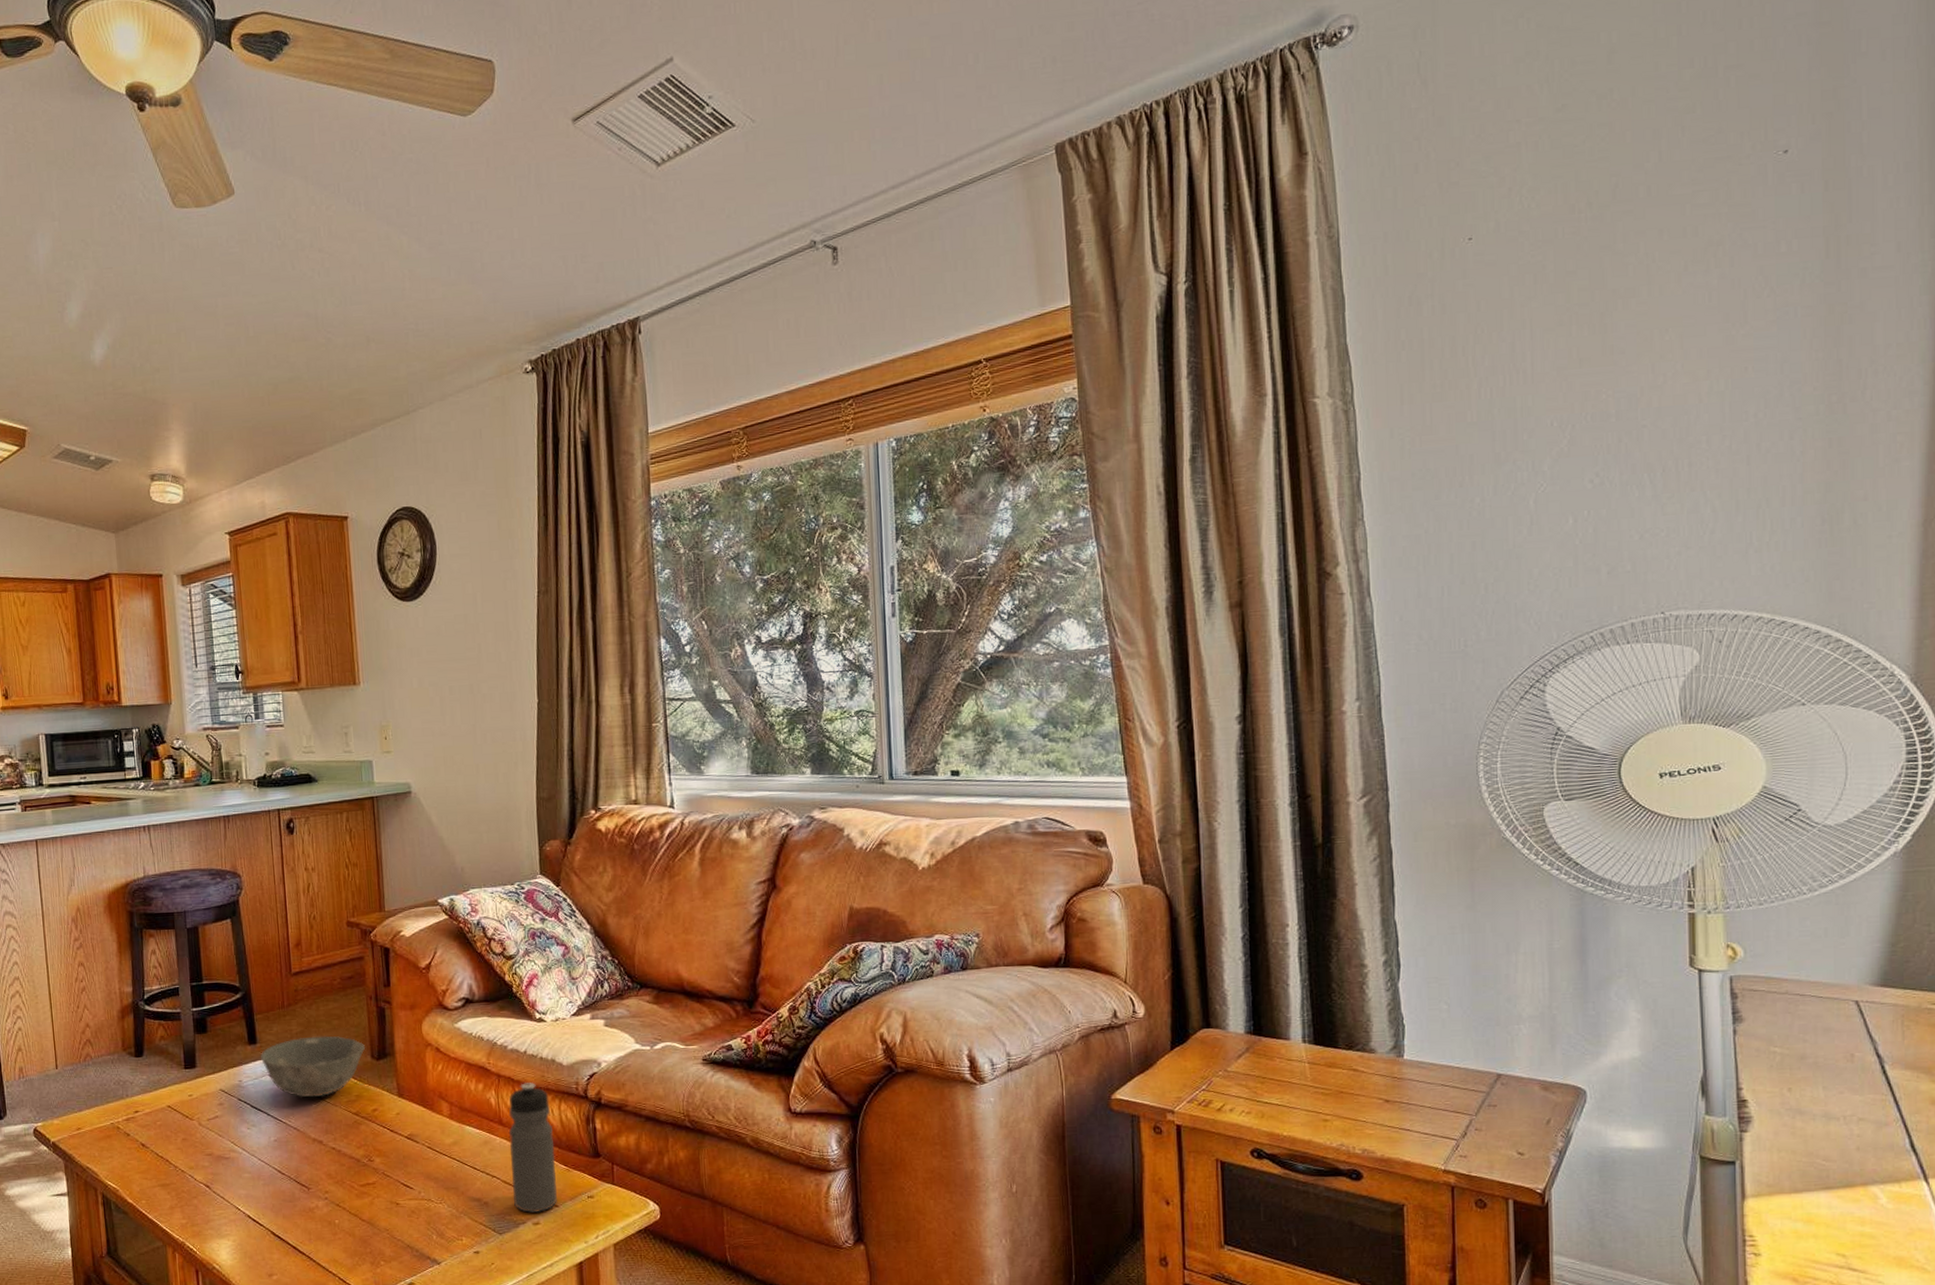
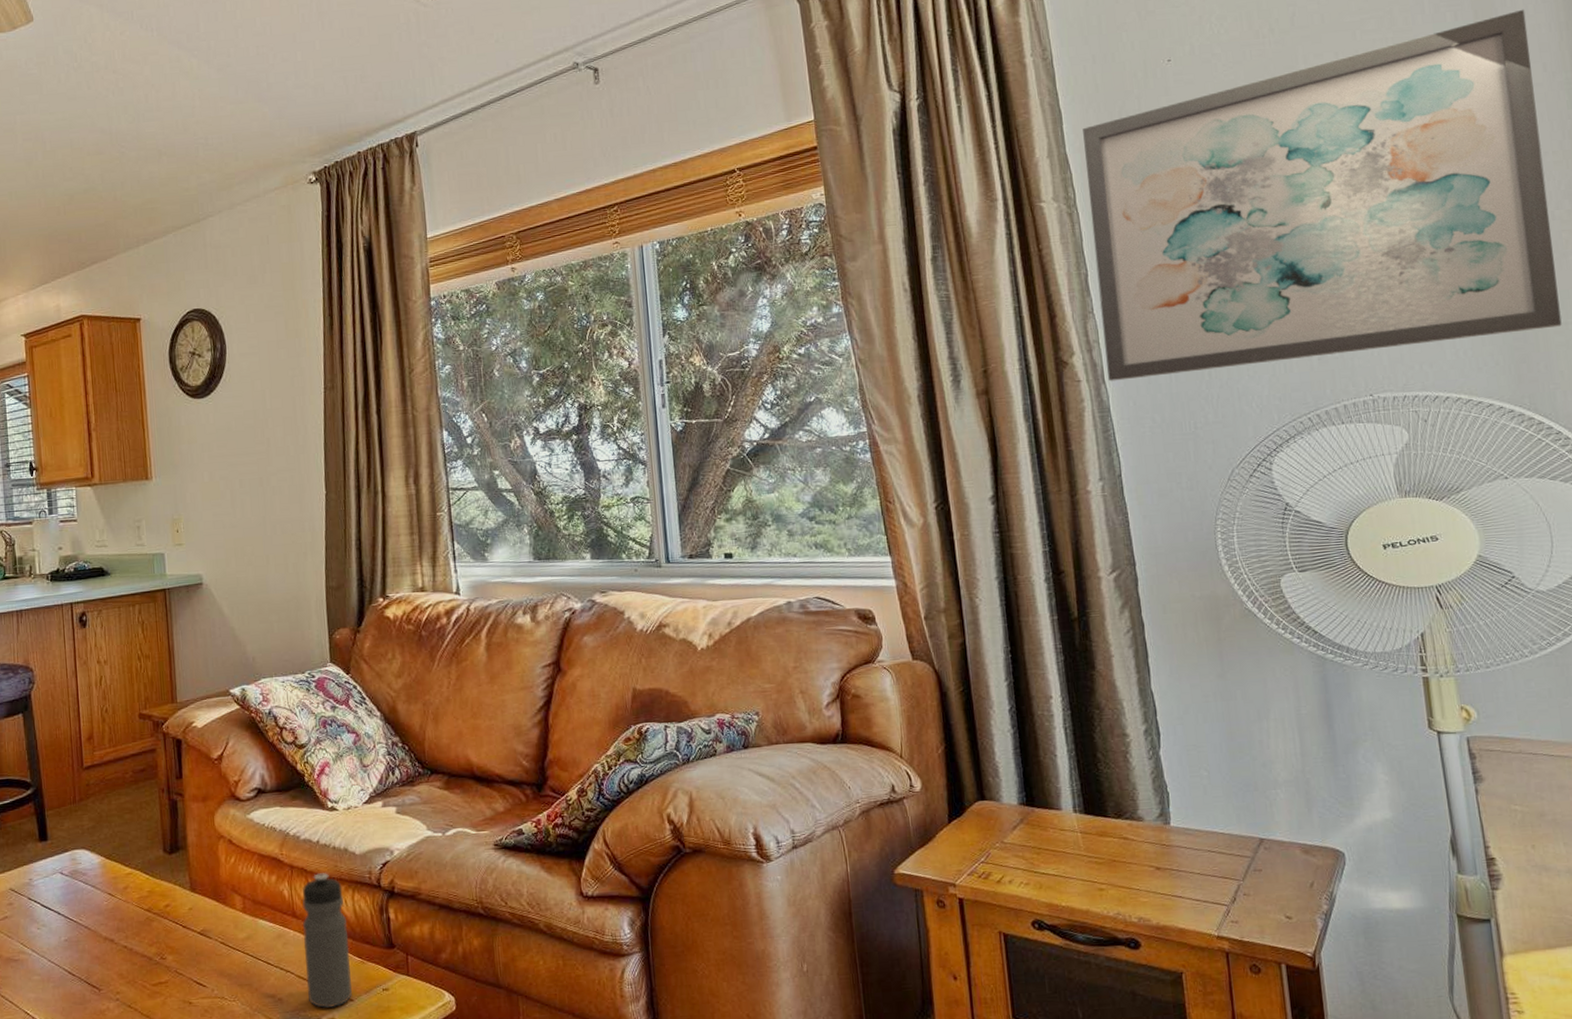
bowl: present [260,1036,365,1098] -> none [51,830,157,896]
wall art: none [1367,179,1885,595] -> present [1083,9,1562,382]

